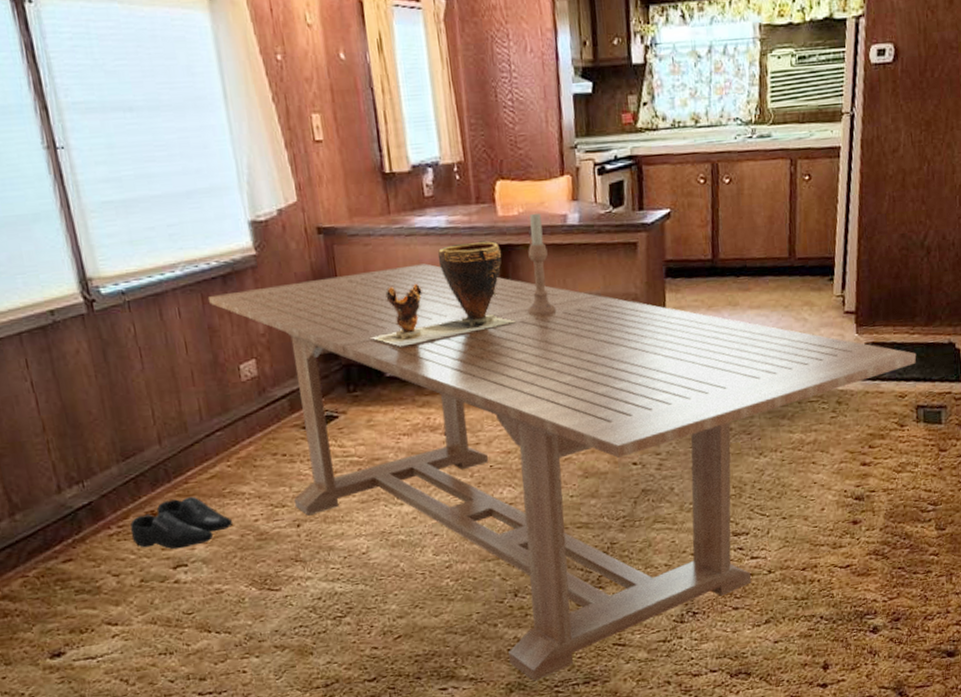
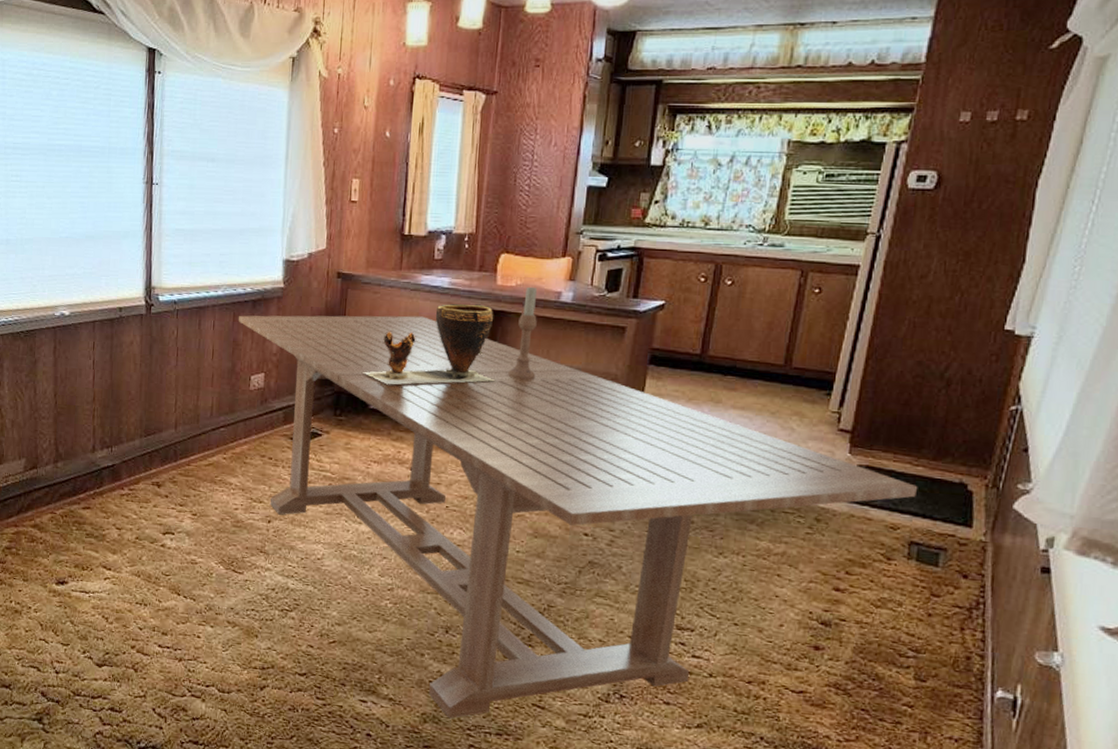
shoe: present [130,496,233,549] -> none [137,476,218,519]

